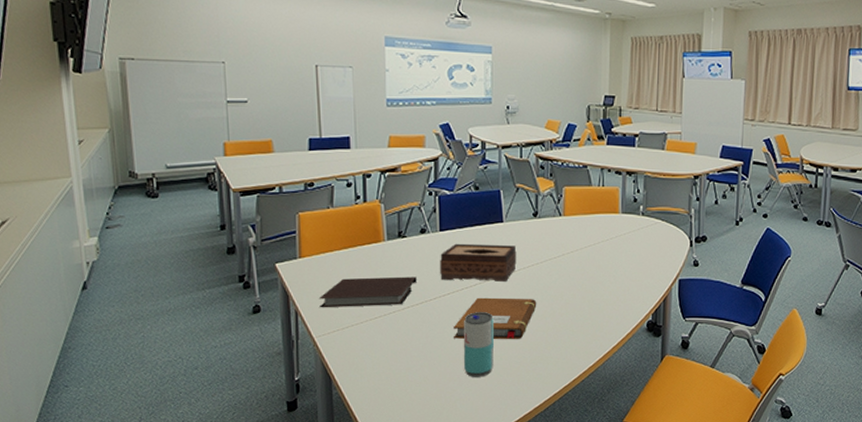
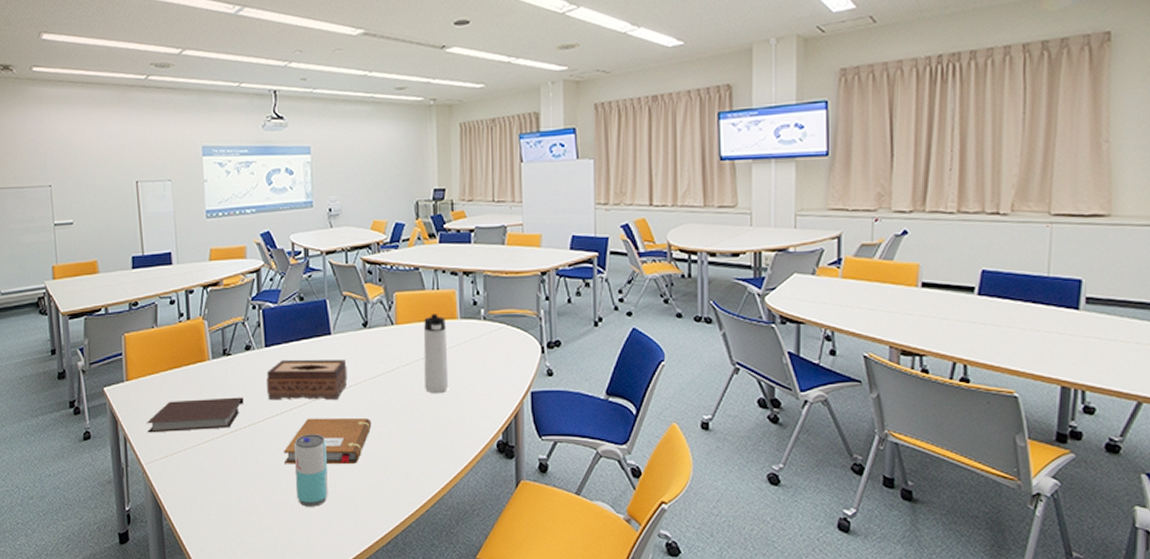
thermos bottle: none [587,208,609,279] -> present [423,314,449,394]

